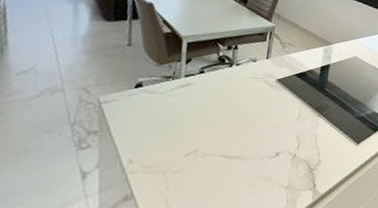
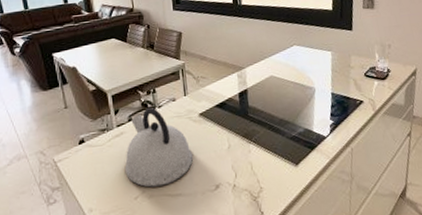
kettle: none [181,63,260,146] -> present [124,107,193,188]

